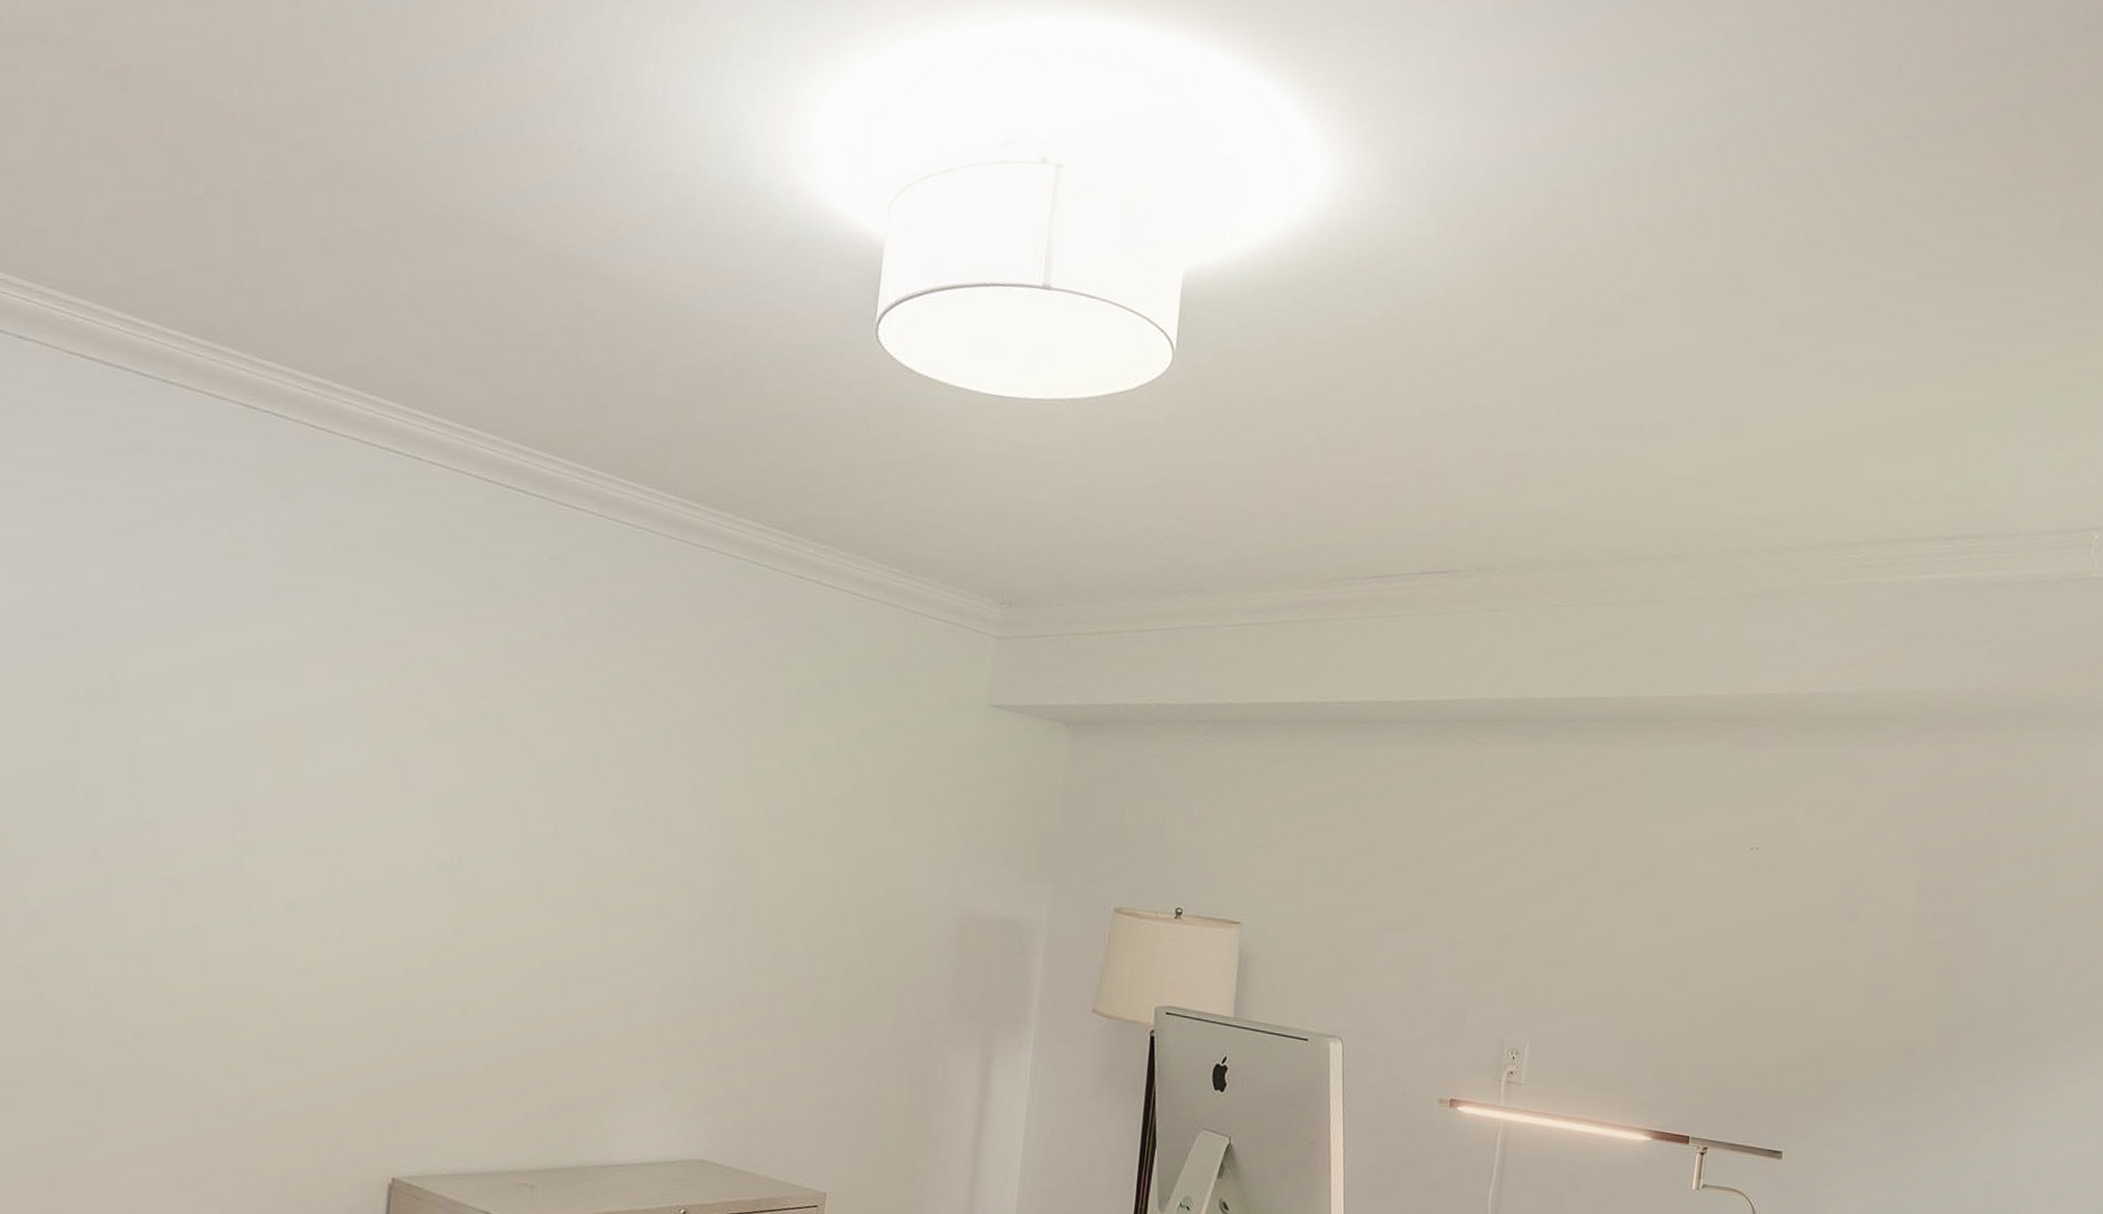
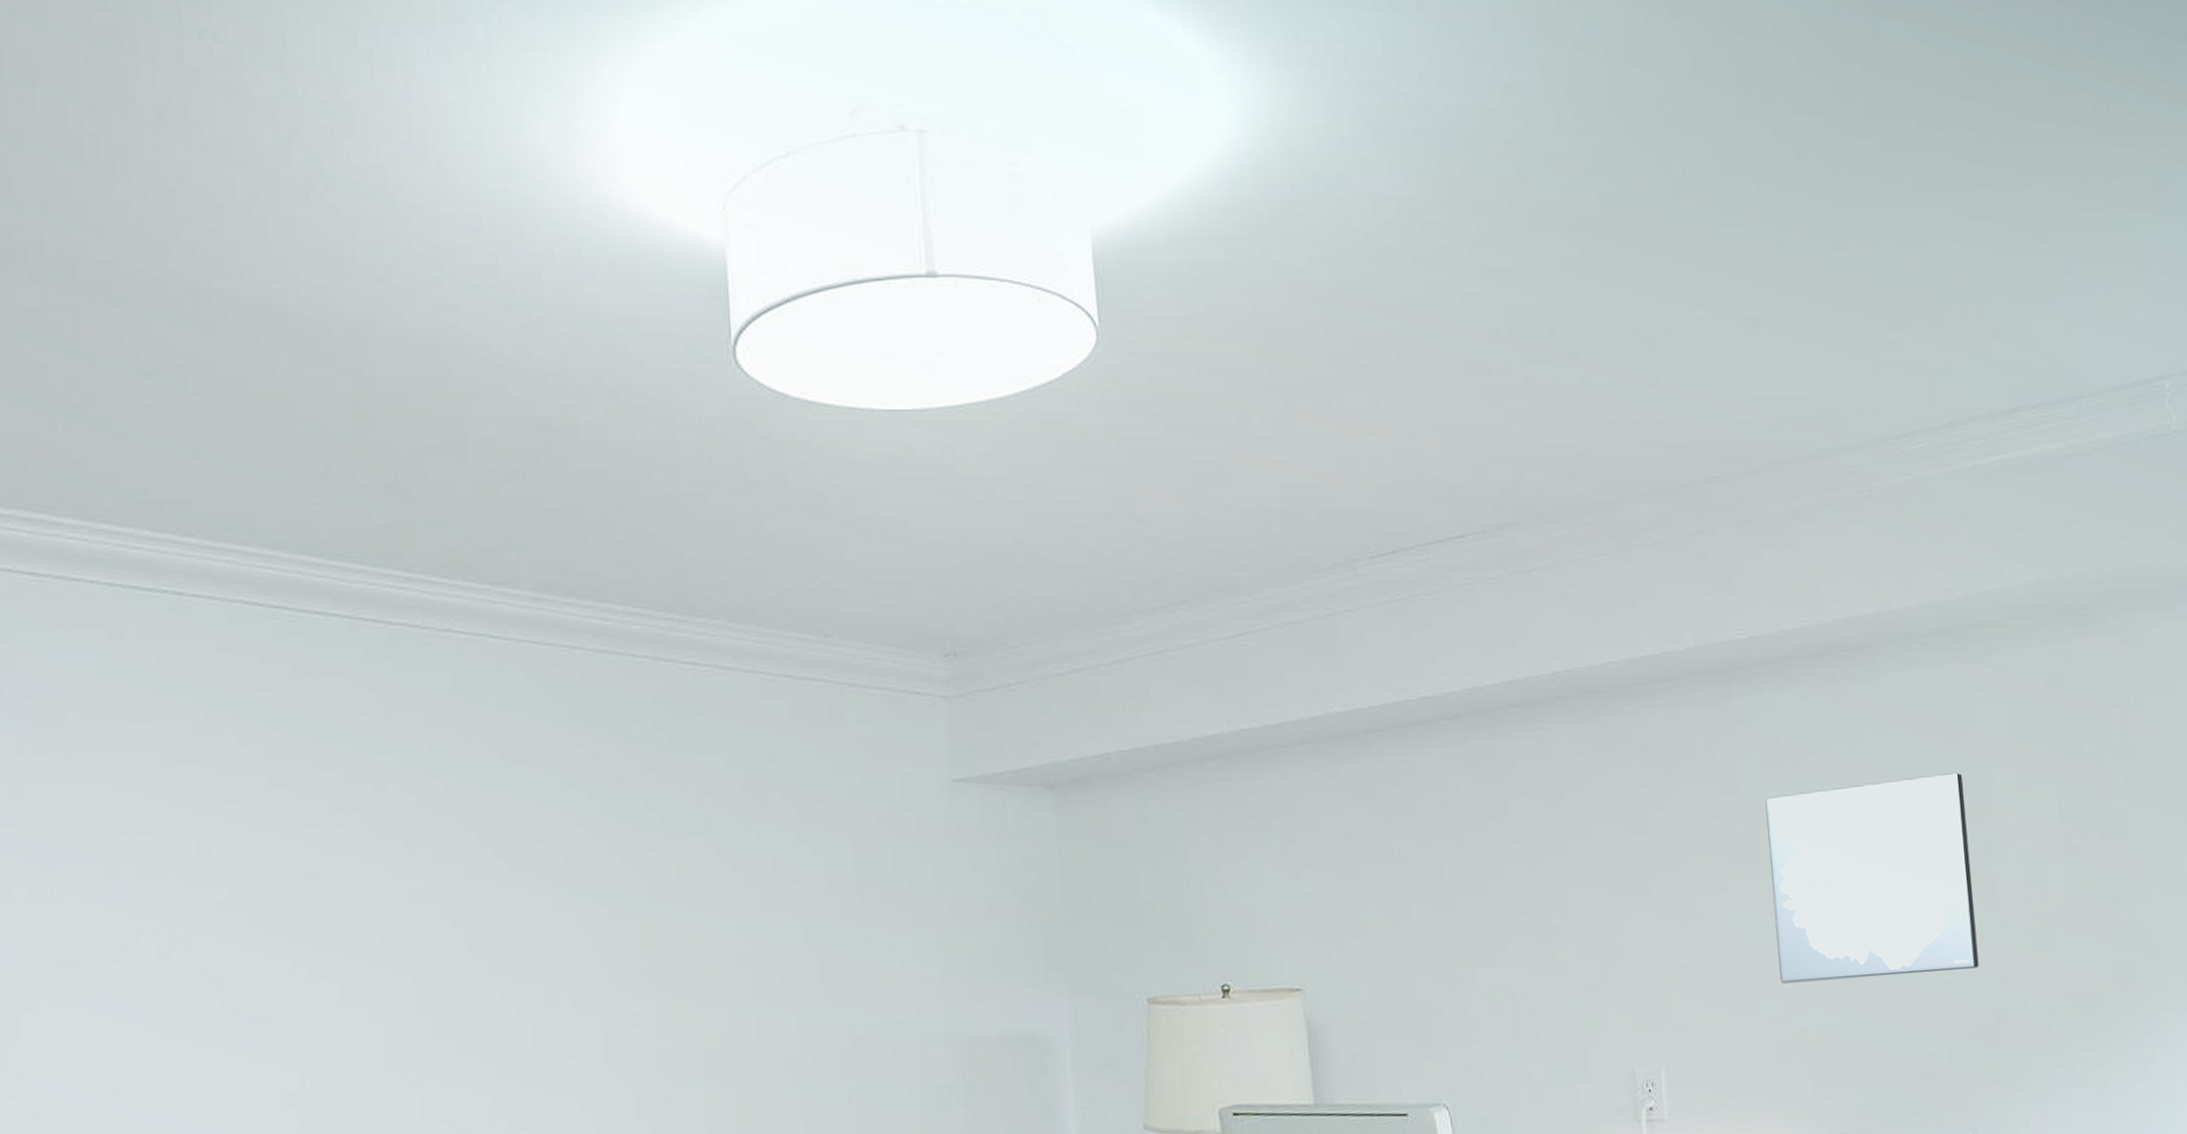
wall art: none [1643,833,1838,1008] -> present [1765,773,1979,984]

